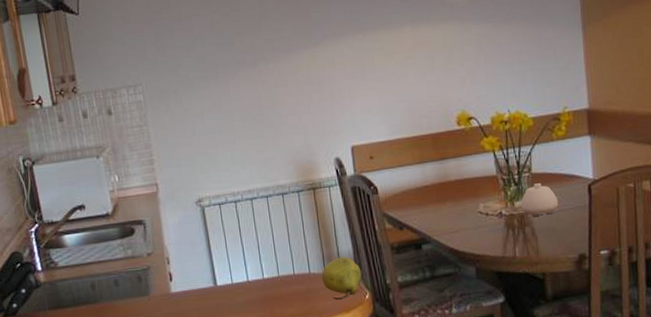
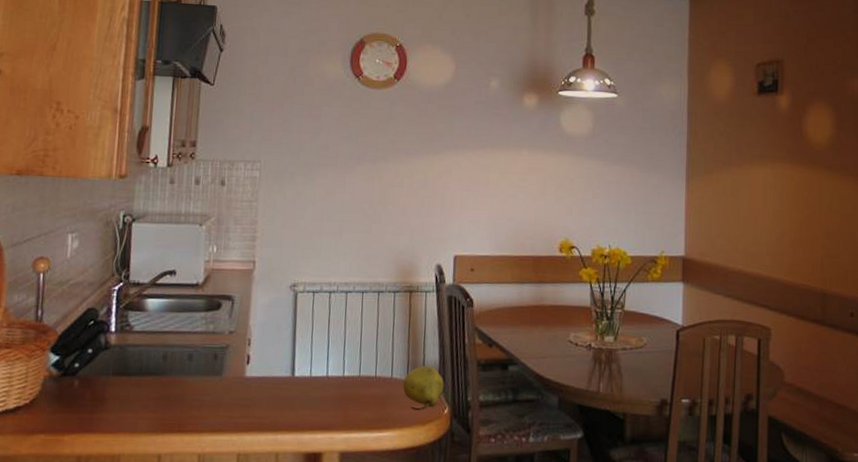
sugar bowl: present [520,183,559,217] -> none [609,321,647,355]

